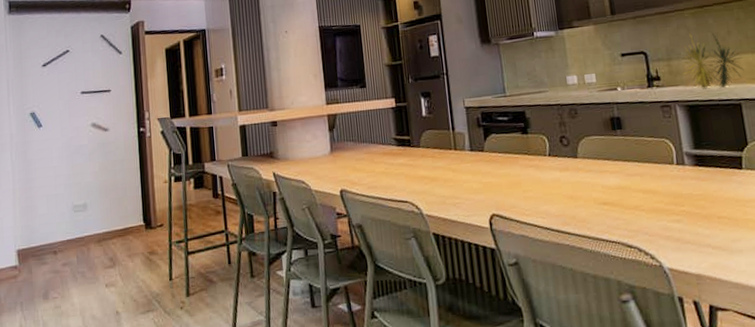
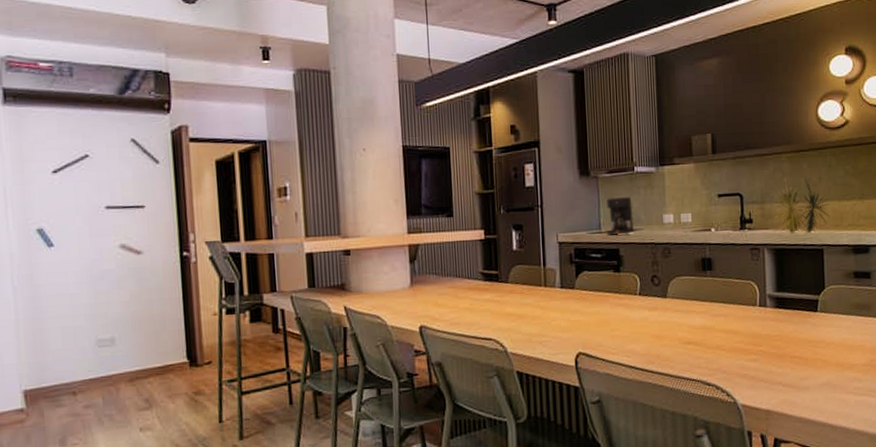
coffee maker: none [509,61,539,99] -> present [606,197,635,235]

